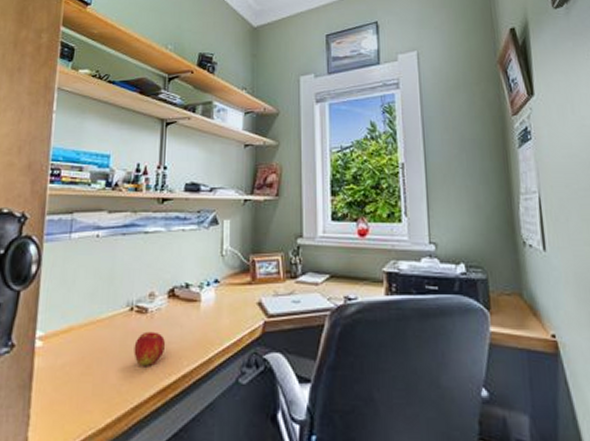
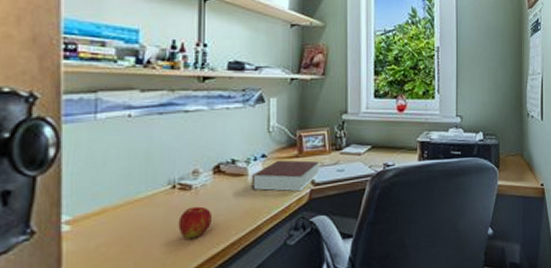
book: none [203,286,274,323] -> present [251,160,320,192]

